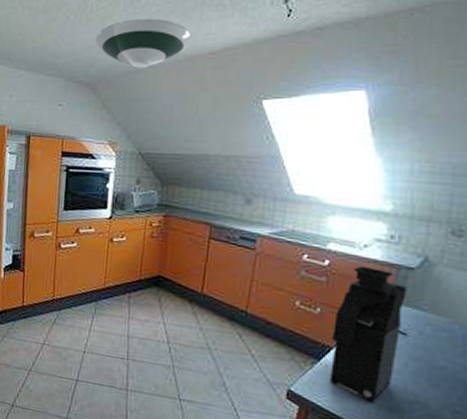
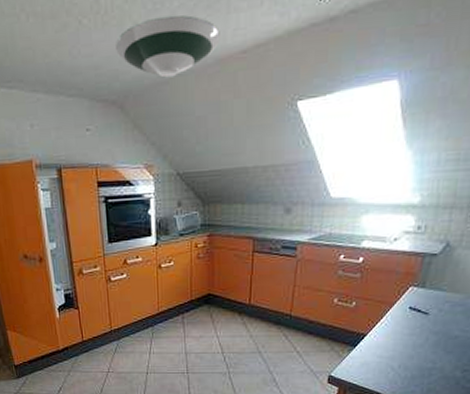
coffee maker: present [330,265,407,403] -> none [364,258,430,374]

